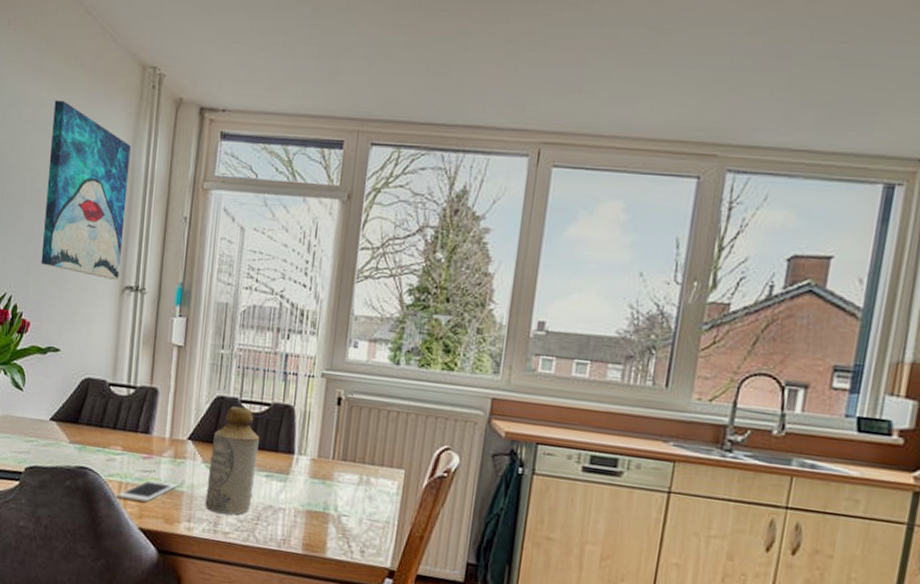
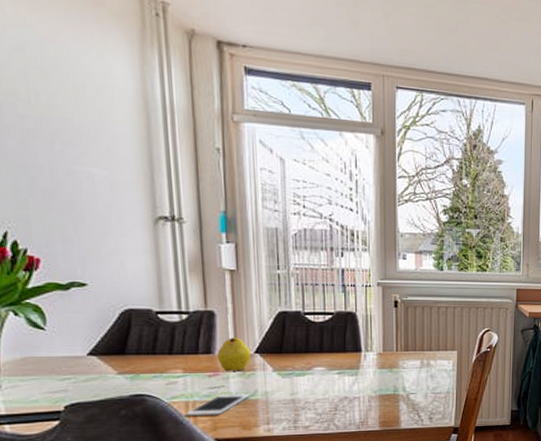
wall art: present [41,99,131,280] -> none [25,16,149,211]
fruit: none [153,419,185,457] -> present [217,338,251,372]
bottle: present [205,406,259,515] -> none [281,319,328,412]

